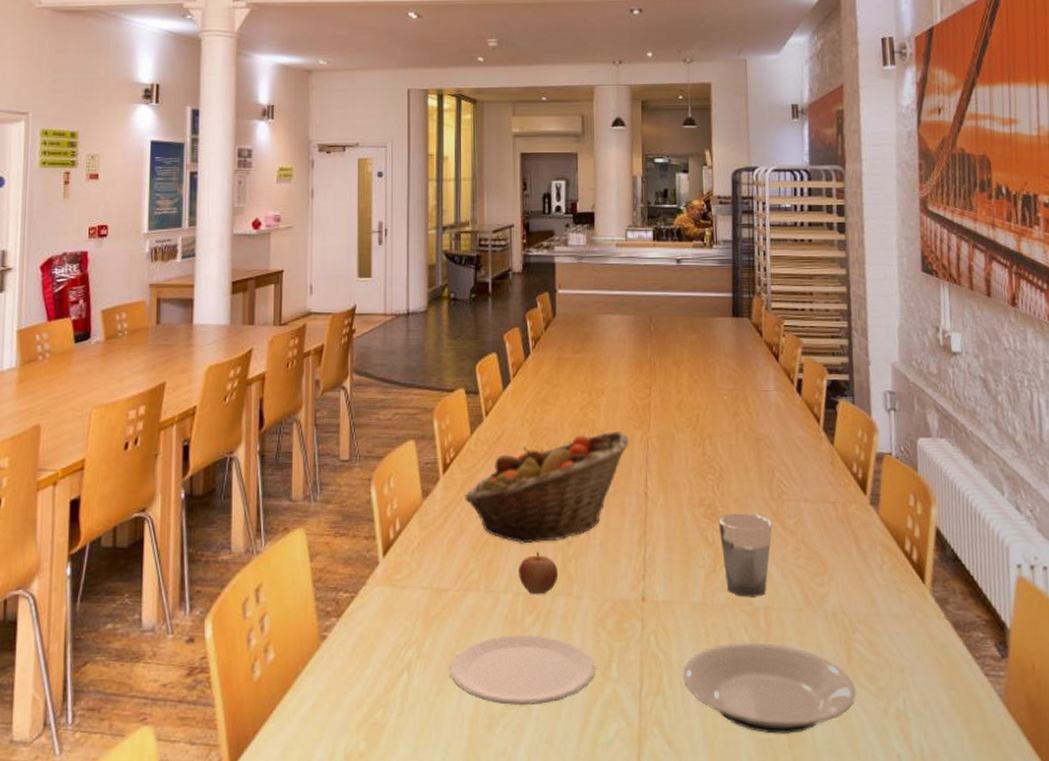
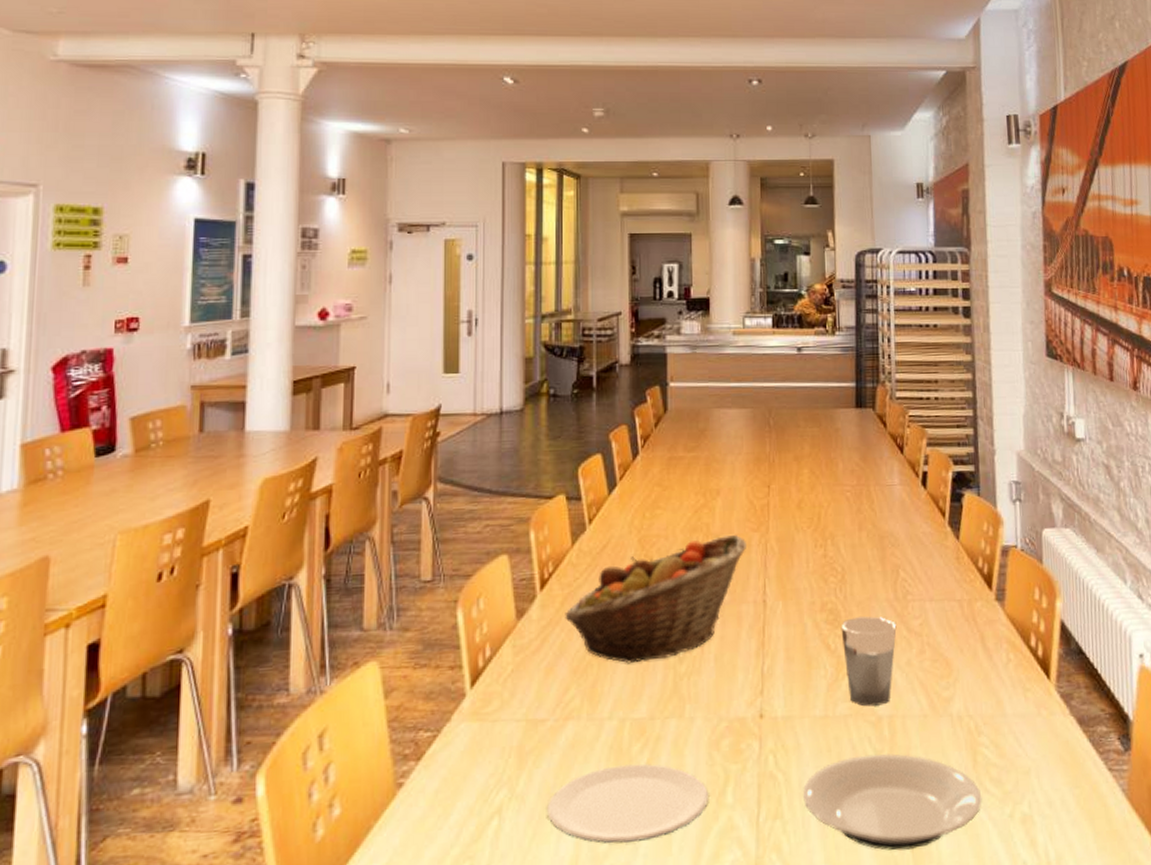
apple: present [519,552,559,595] -> none [625,672,669,720]

